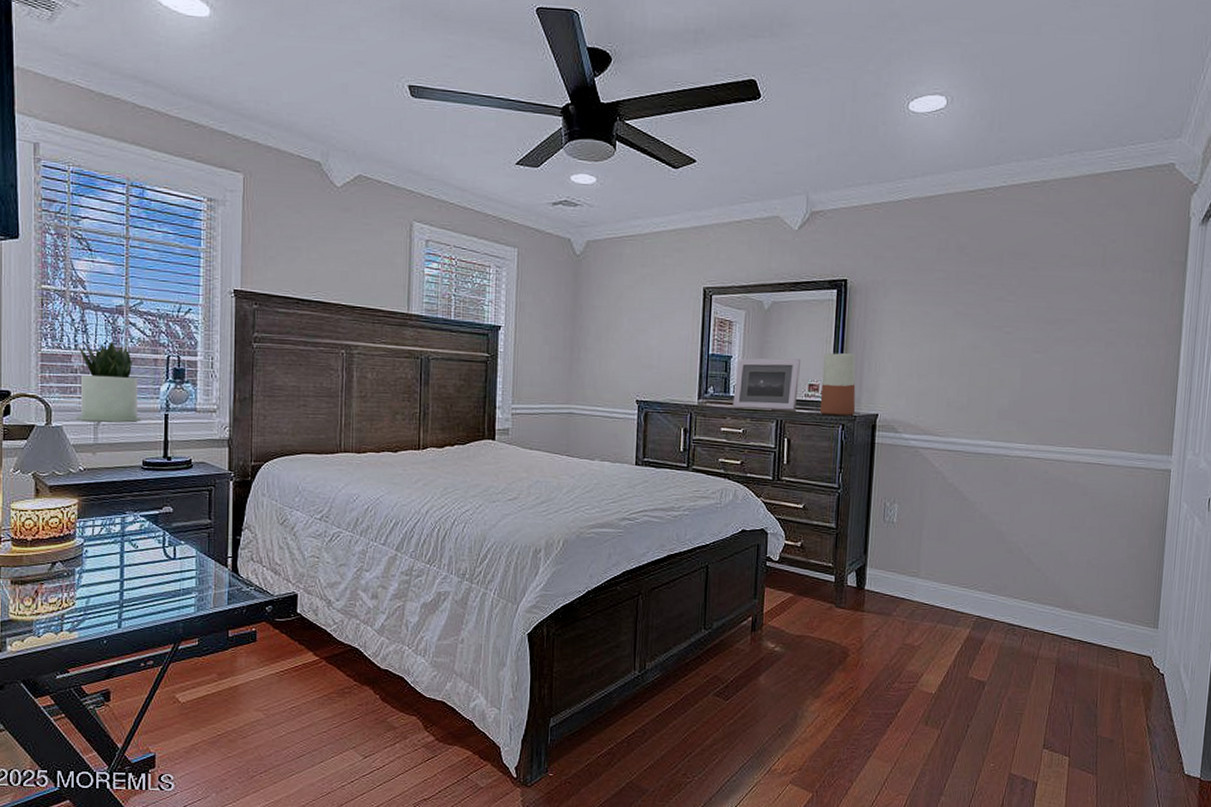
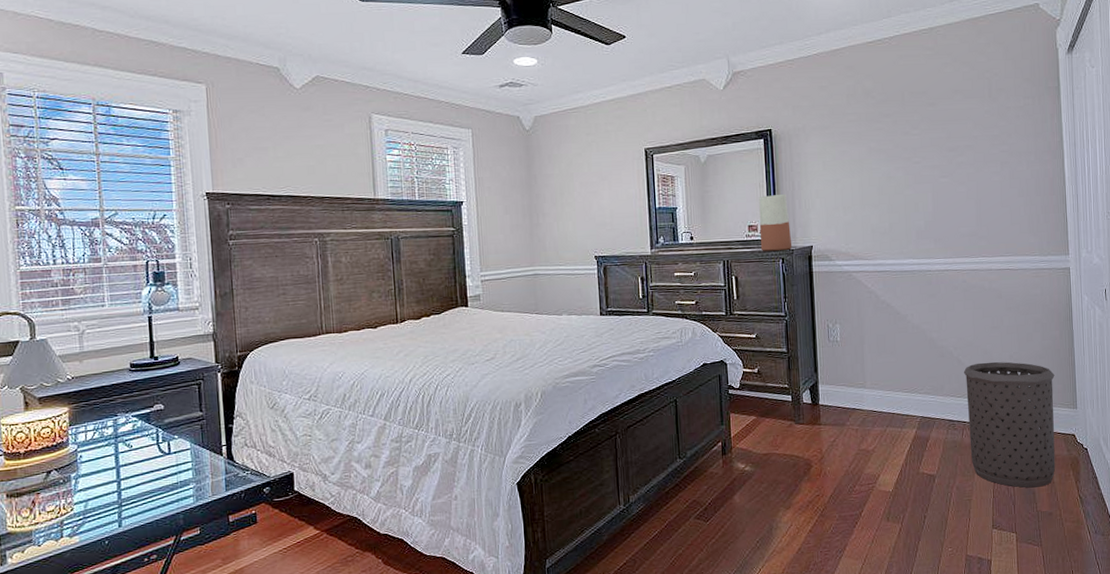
planter: present [75,342,143,424] -> none [56,253,127,333]
picture frame: present [732,358,802,412] -> none [682,204,740,255]
laundry basket: none [1028,564,1137,710] -> present [963,361,1056,488]

